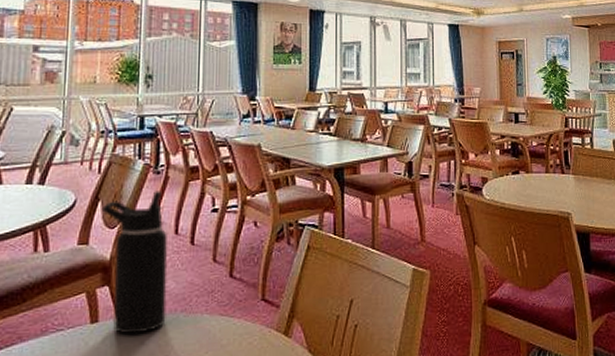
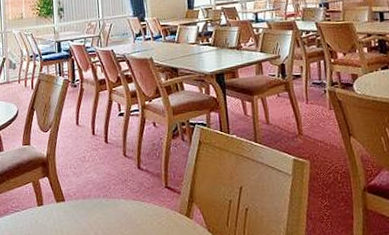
water bottle: present [101,191,168,334] -> none [36,100,92,215]

